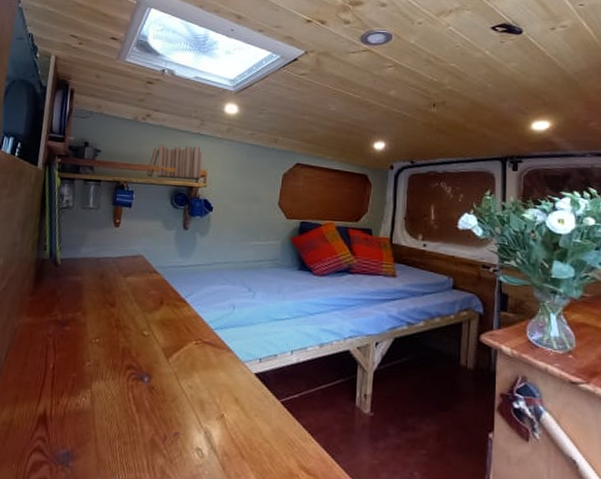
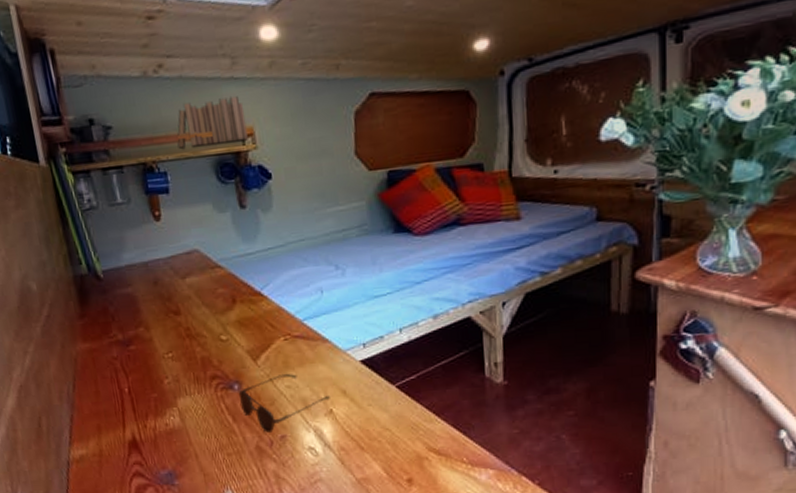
sunglasses: none [146,373,224,428] -> present [238,373,330,433]

